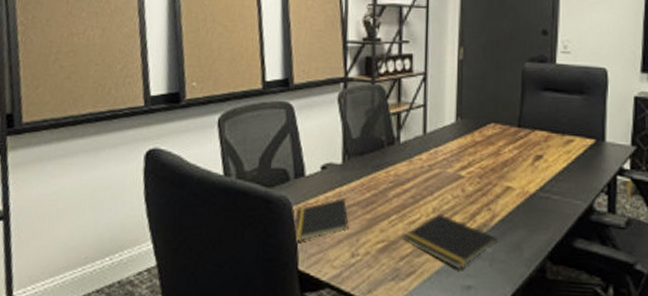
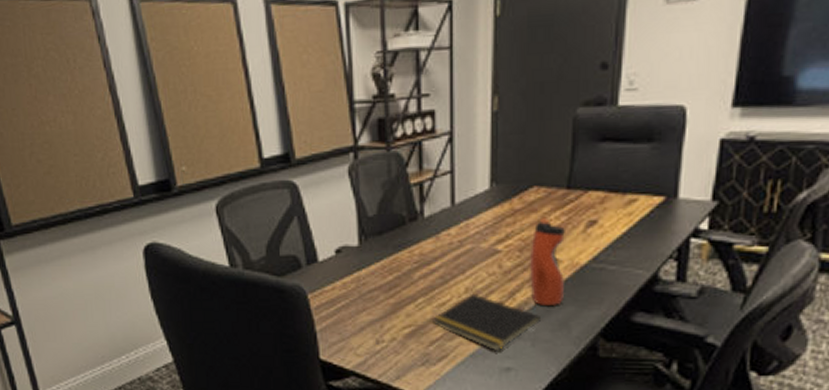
notepad: present [293,198,349,242] -> none [310,283,371,331]
water bottle: none [488,149,517,228] -> present [530,217,565,305]

